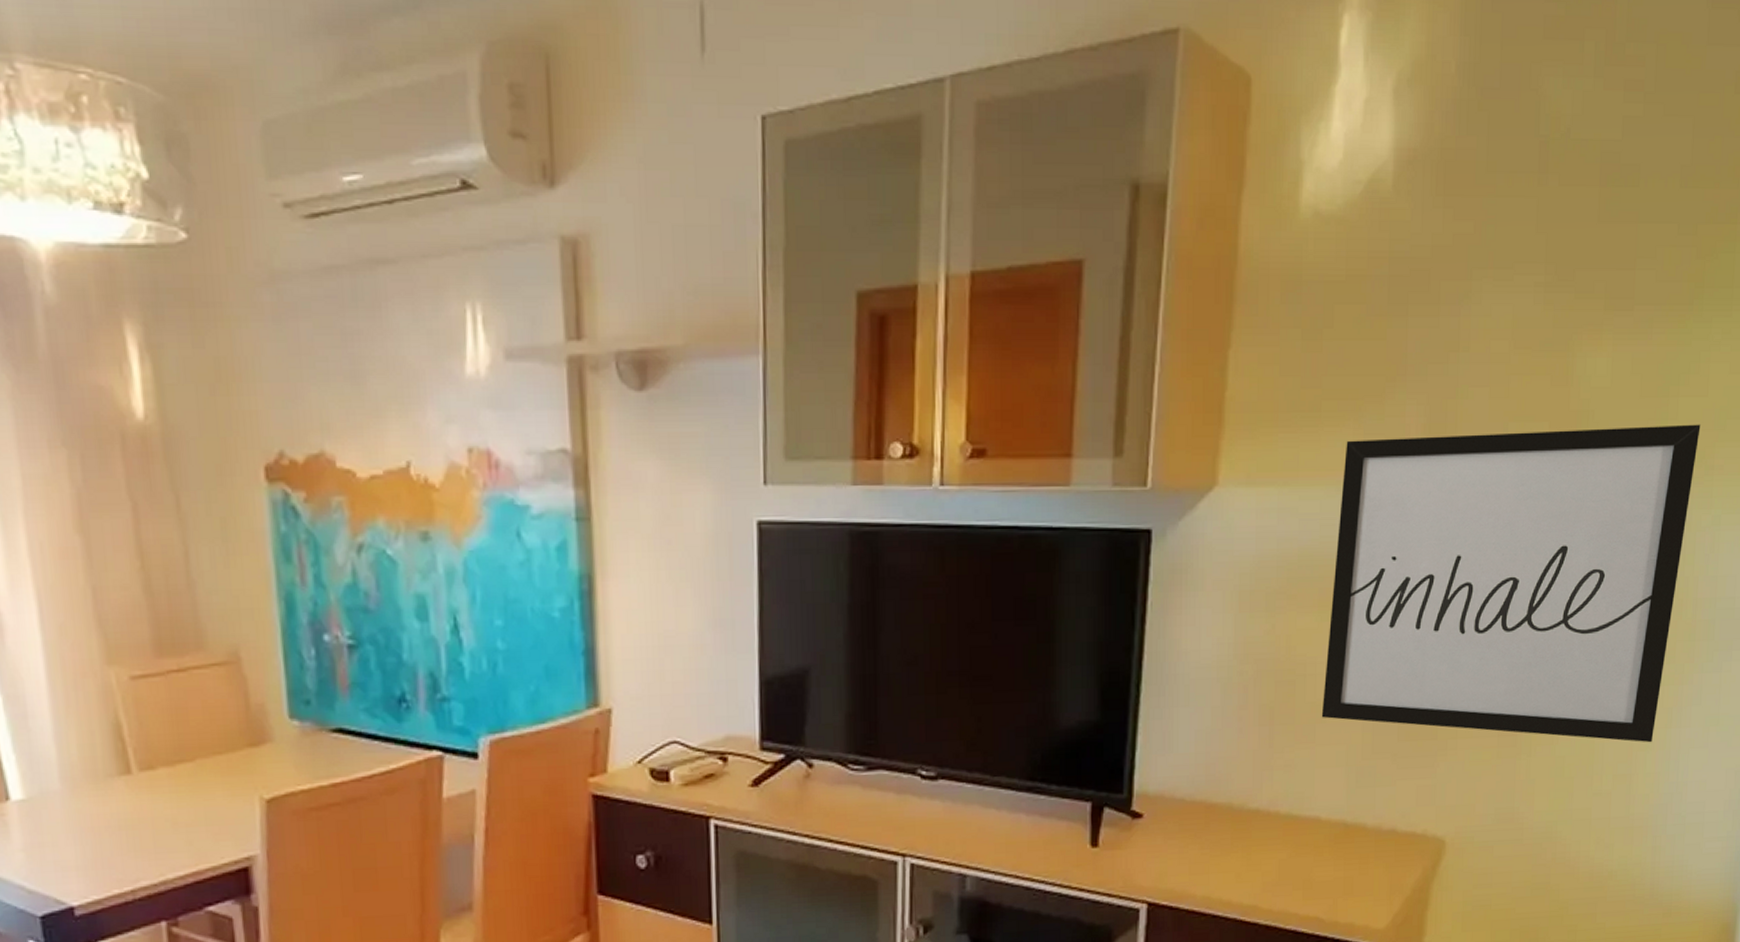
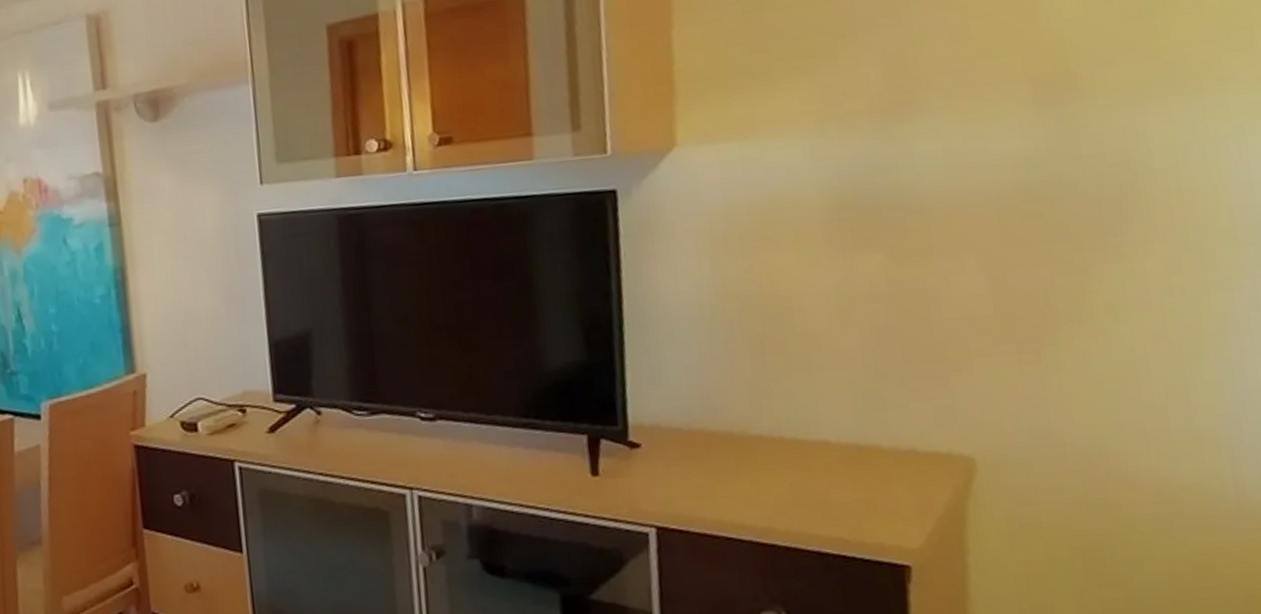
wall art: present [1321,424,1701,743] -> none [803,39,1207,352]

